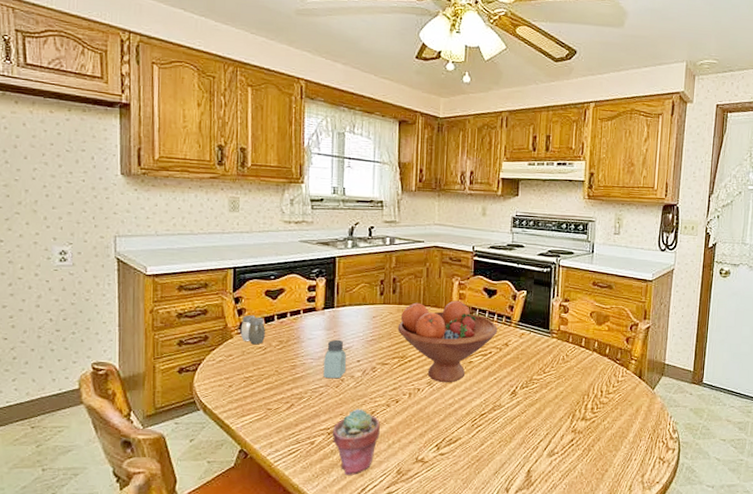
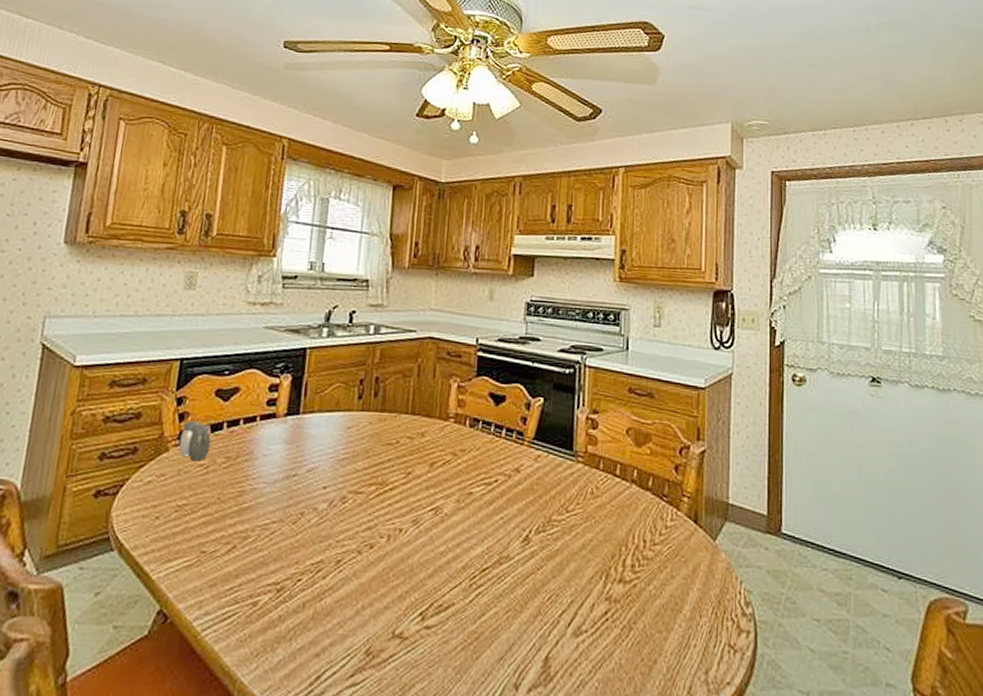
saltshaker: present [323,339,347,379] -> none [278,456,310,512]
potted succulent: present [332,408,381,475] -> none [282,555,347,655]
fruit bowl: present [397,300,498,383] -> none [377,408,507,522]

